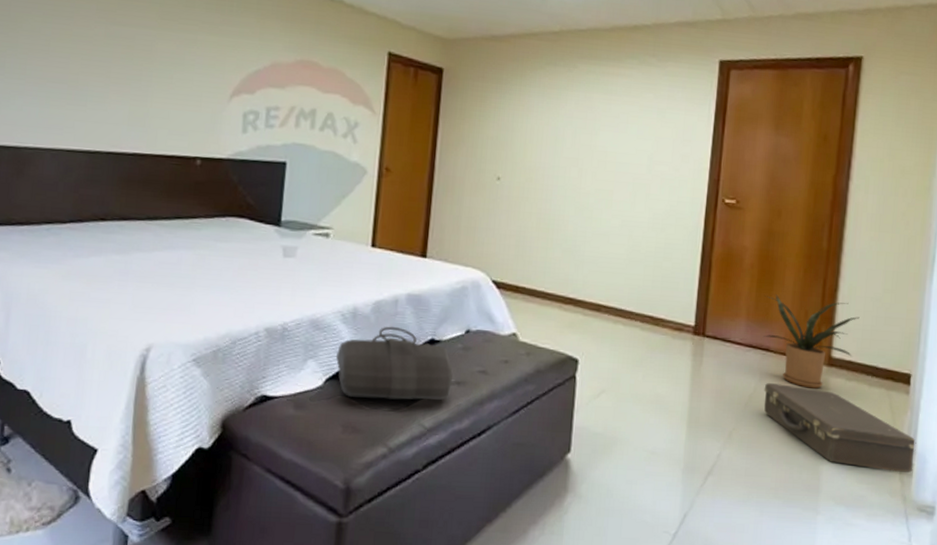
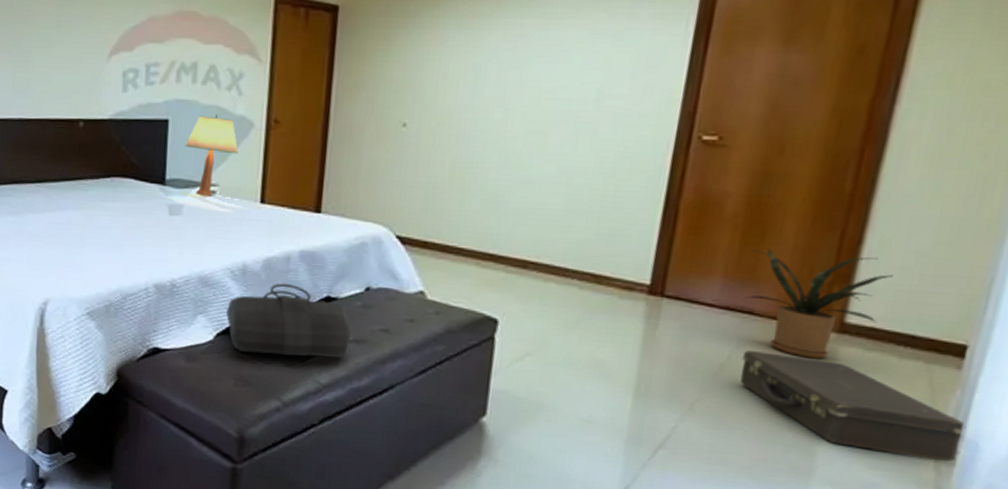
table lamp: none [301,160,352,239] -> present [184,115,239,196]

